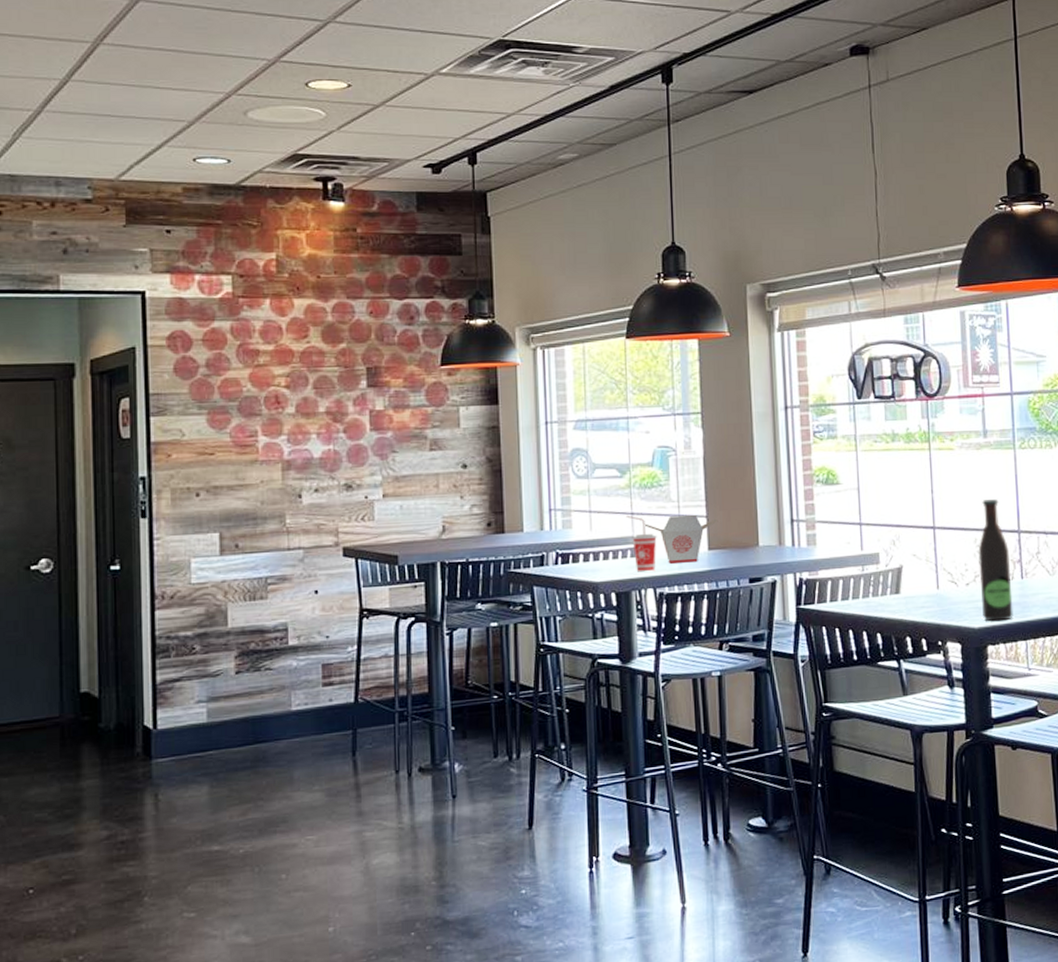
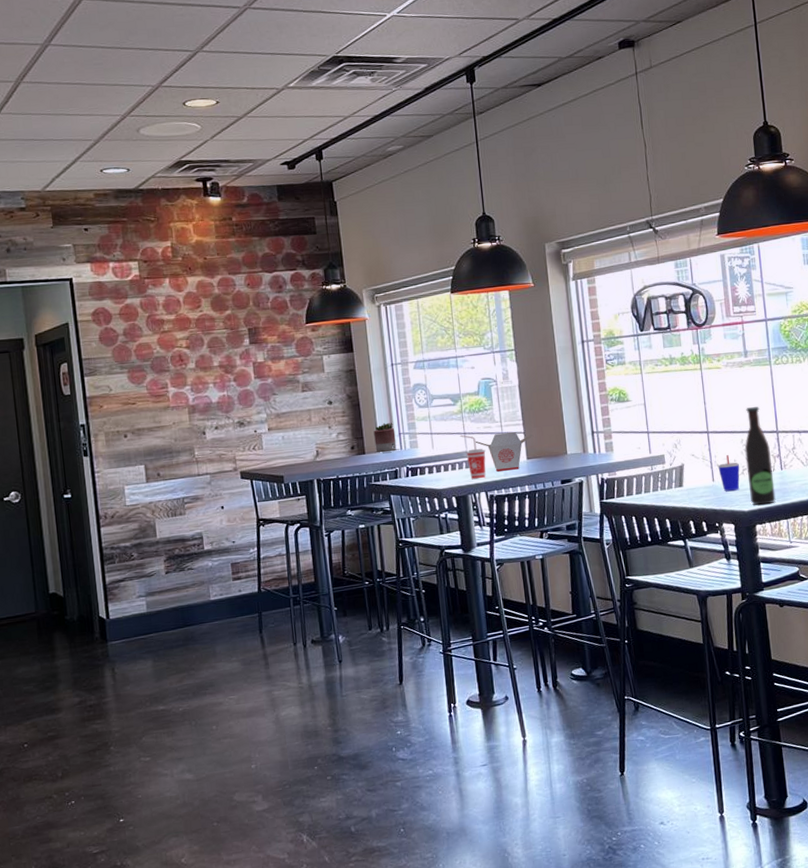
succulent planter: none [517,494,550,533] -> present [373,422,400,453]
beverage cup: none [944,557,972,602] -> present [718,455,740,491]

